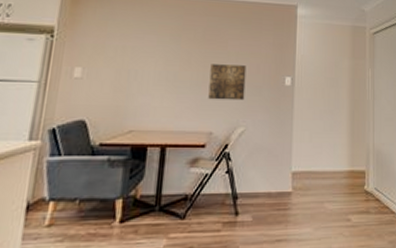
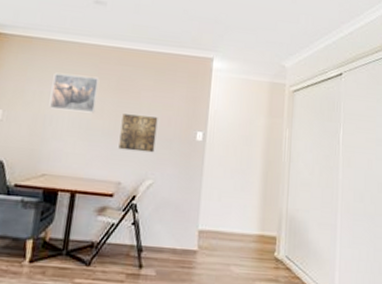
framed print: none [133,27,185,65] -> present [49,74,100,113]

